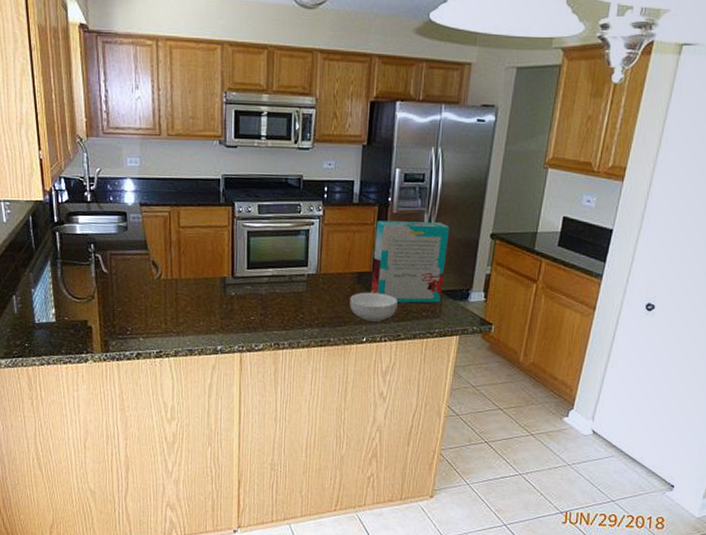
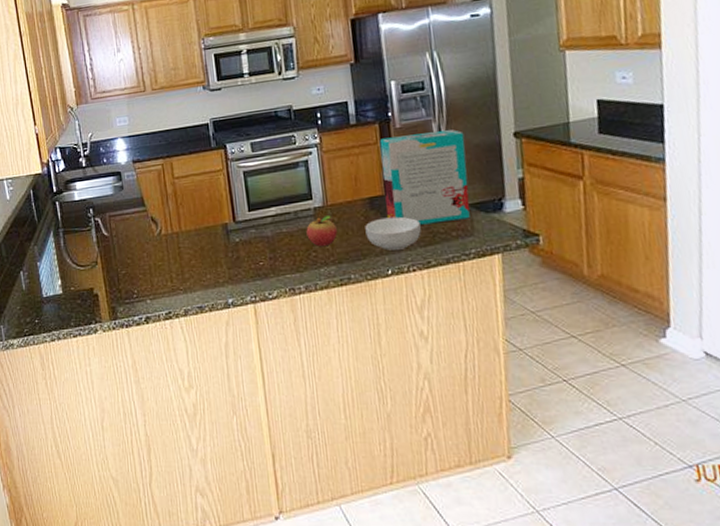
fruit: none [297,283,325,311] -> present [306,215,338,247]

